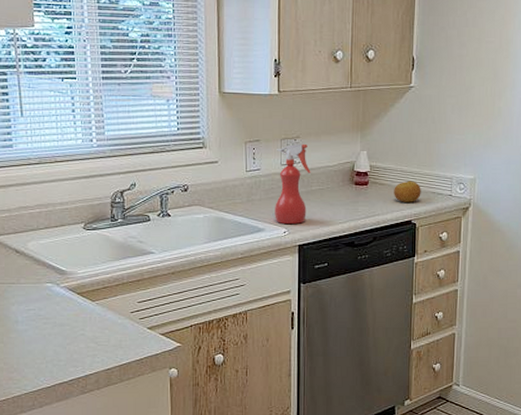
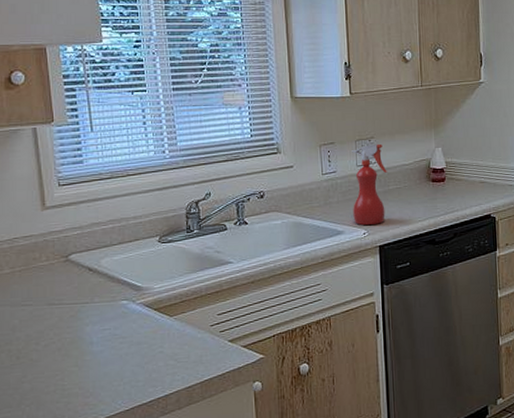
fruit: present [394,180,421,202] -> none [471,174,498,197]

